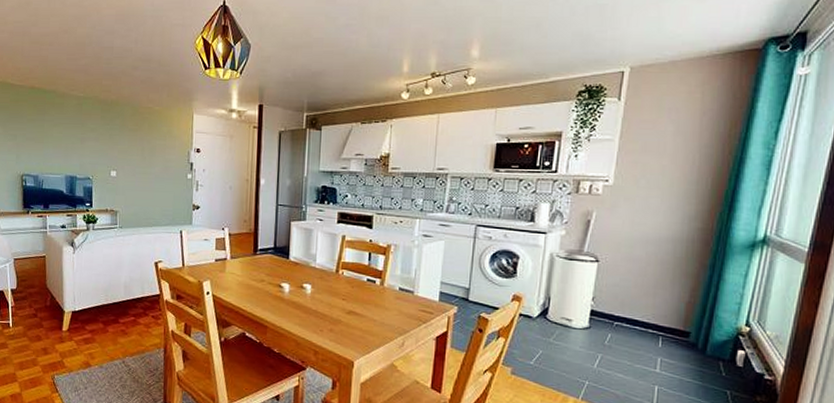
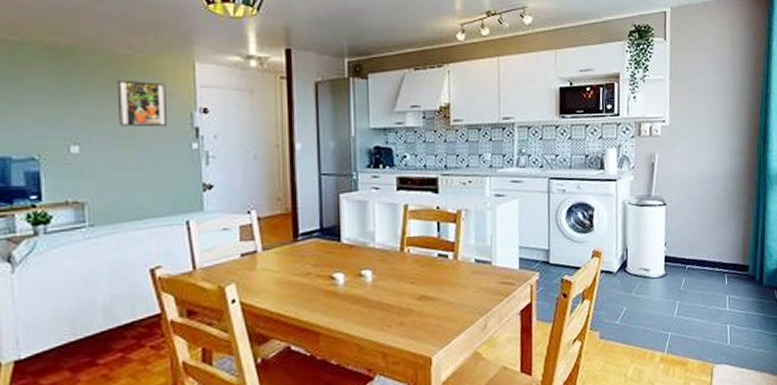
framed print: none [141,125,173,161] -> present [117,80,168,127]

